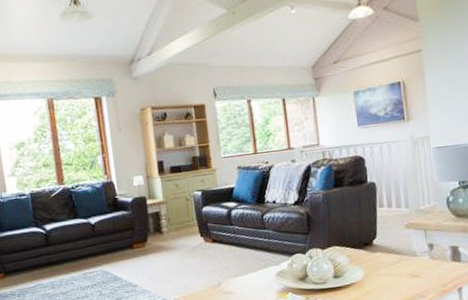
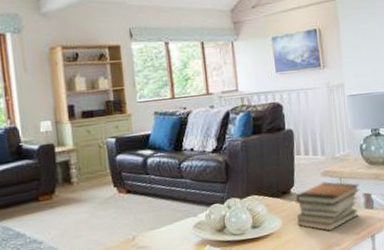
book stack: none [377,234,446,283] -> present [295,181,360,231]

